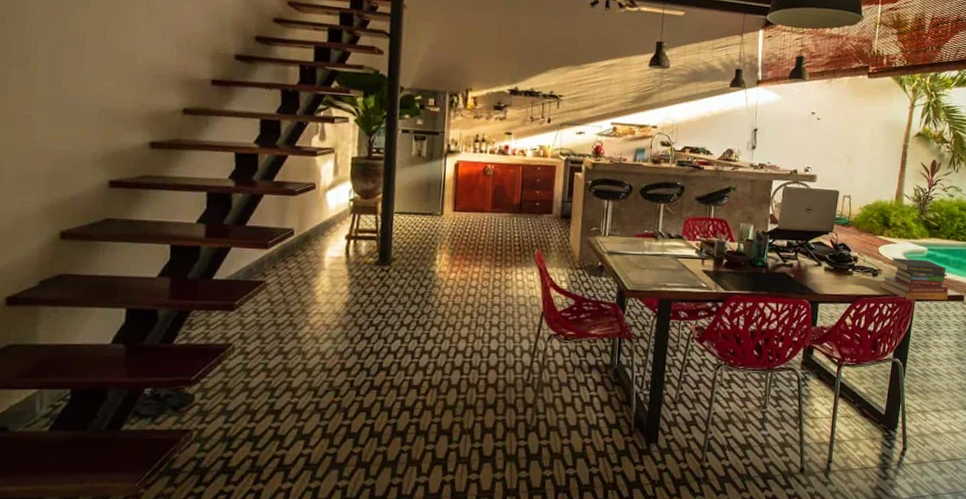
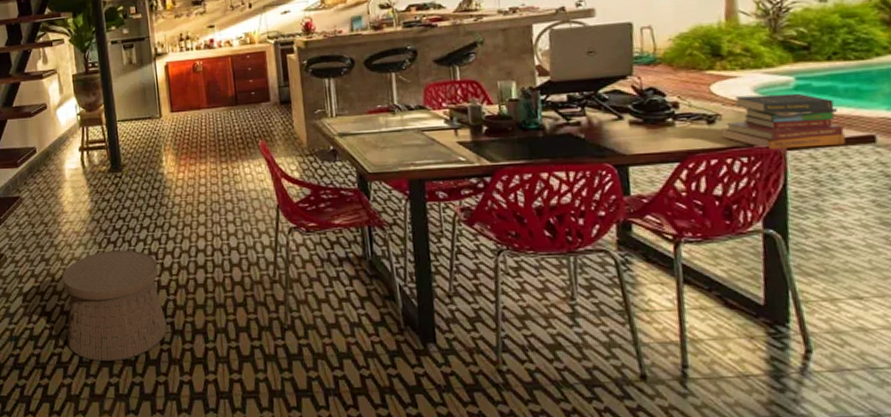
basket: none [294,346,412,464] -> present [62,250,167,362]

